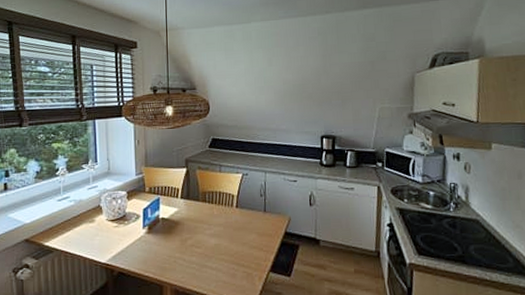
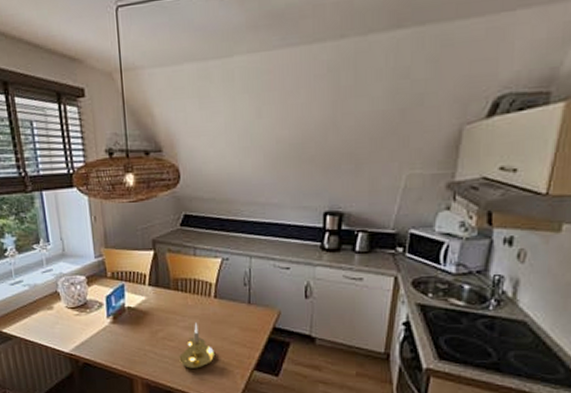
candle holder: none [205,230,236,273] -> present [179,322,214,369]

